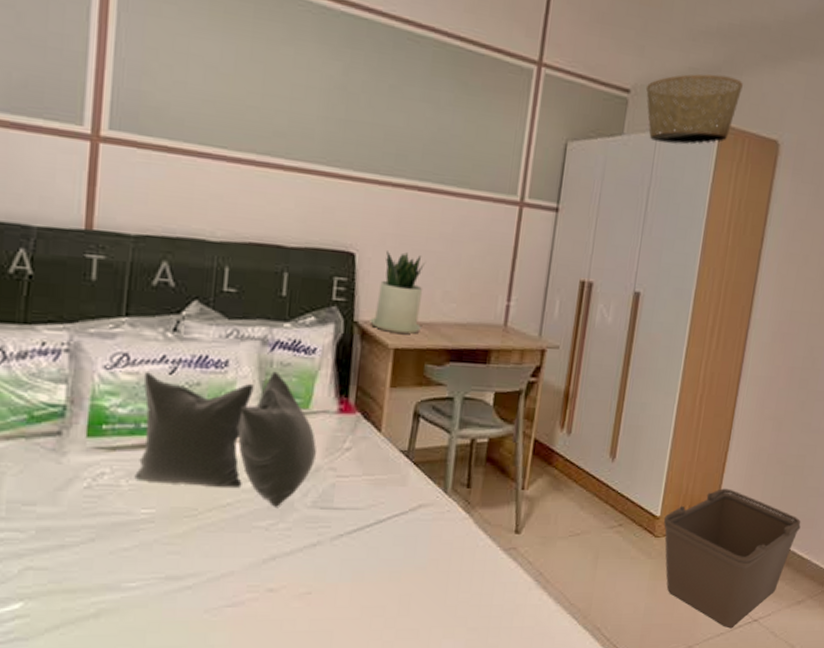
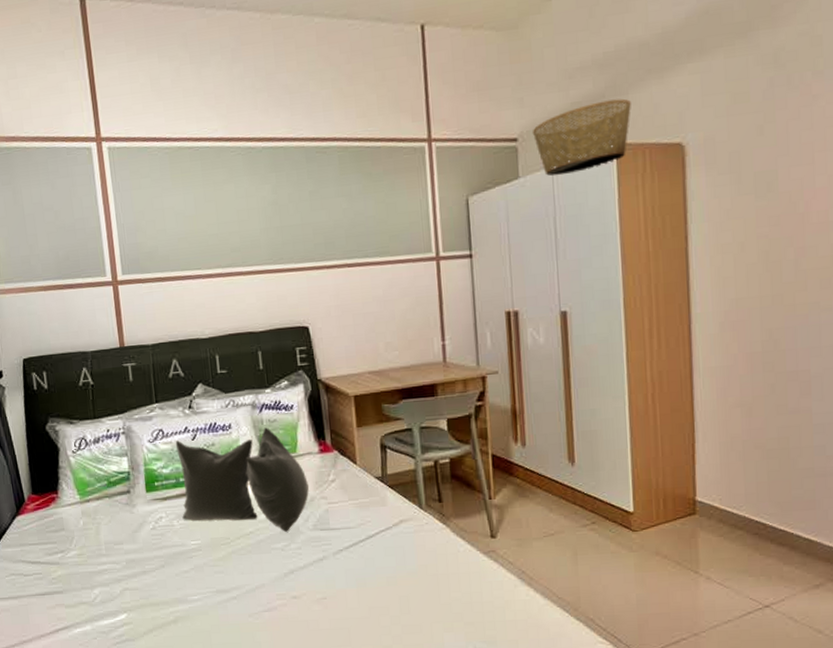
planter: present [370,251,426,334] -> none [330,318,373,384]
bicycle basket: present [664,488,801,629] -> none [639,479,800,615]

